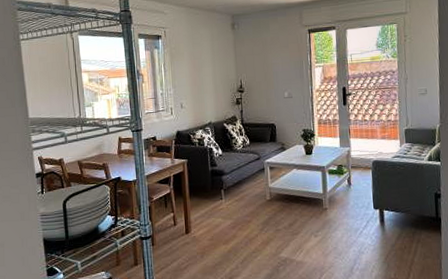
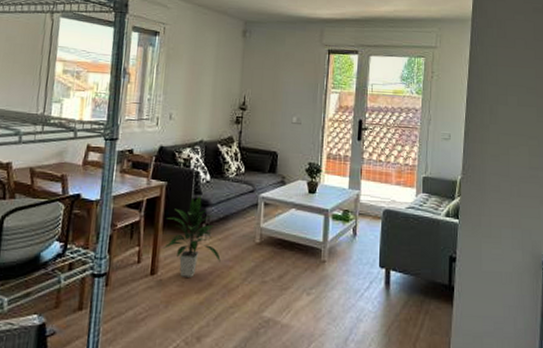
indoor plant: none [191,167,240,233] -> present [162,196,221,277]

